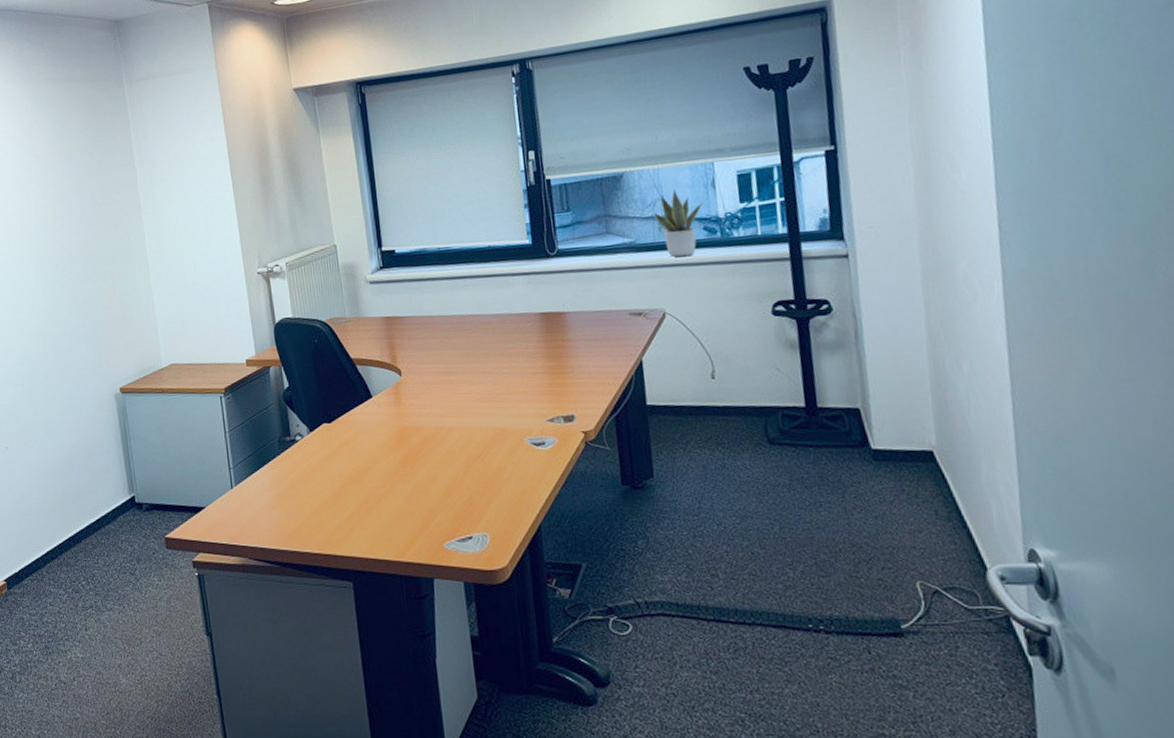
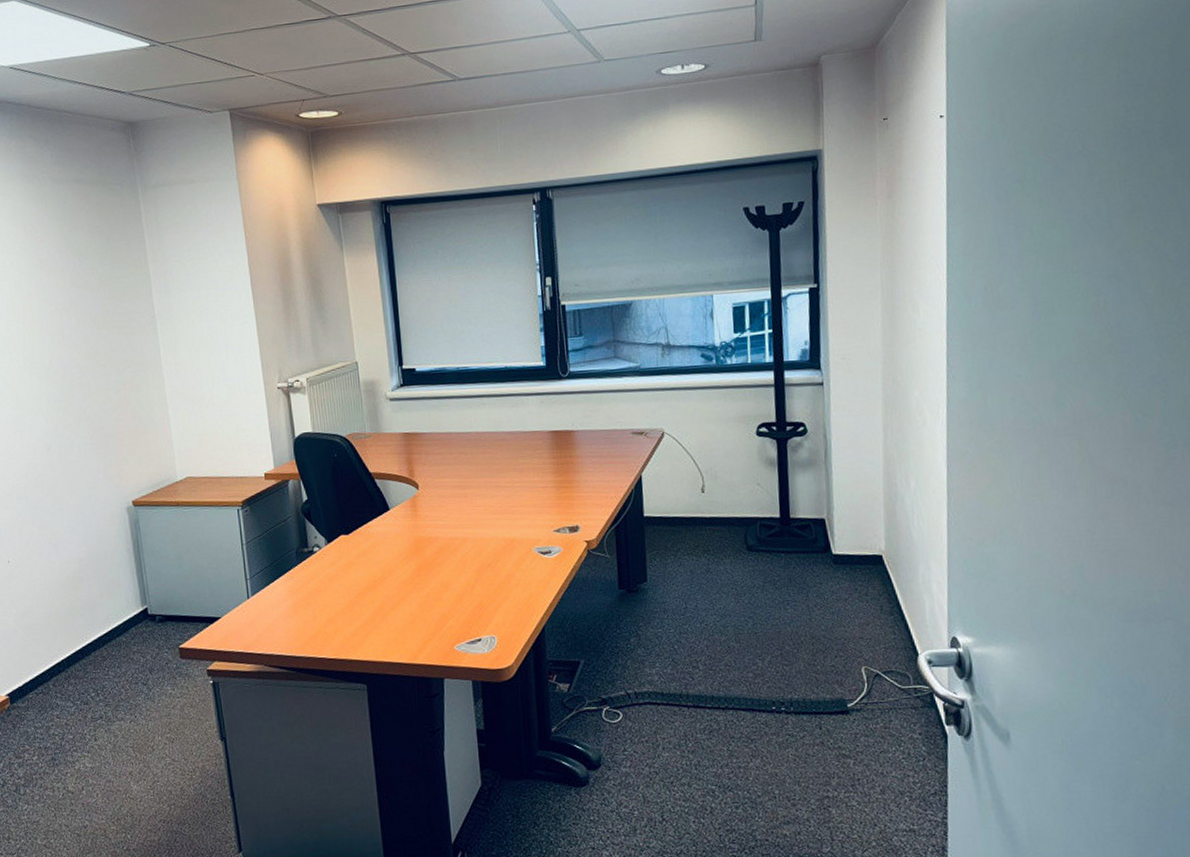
potted plant: present [653,189,702,258] -> none [658,318,701,382]

